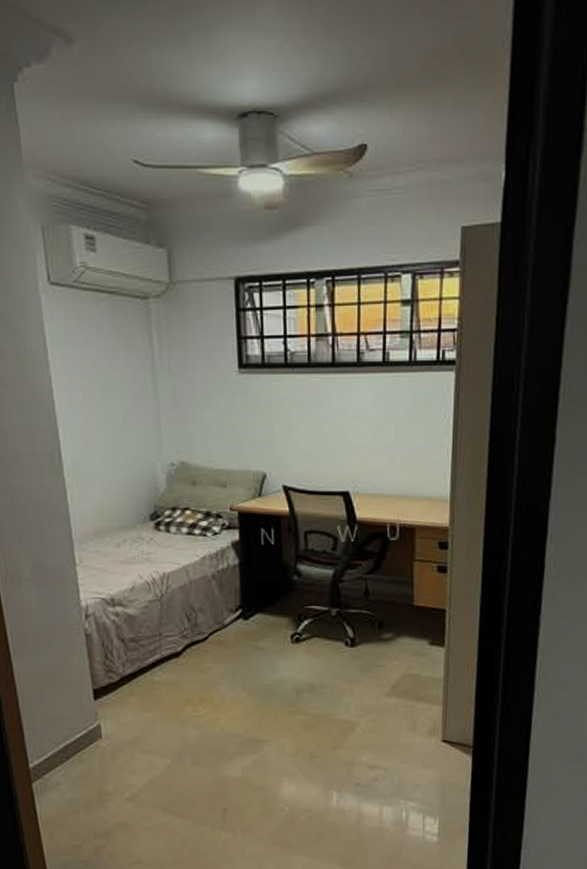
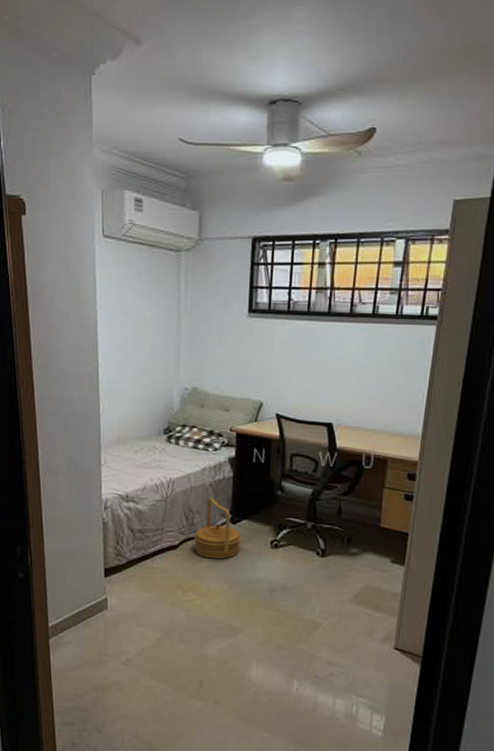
basket: none [199,591,255,664] -> present [193,497,241,559]

